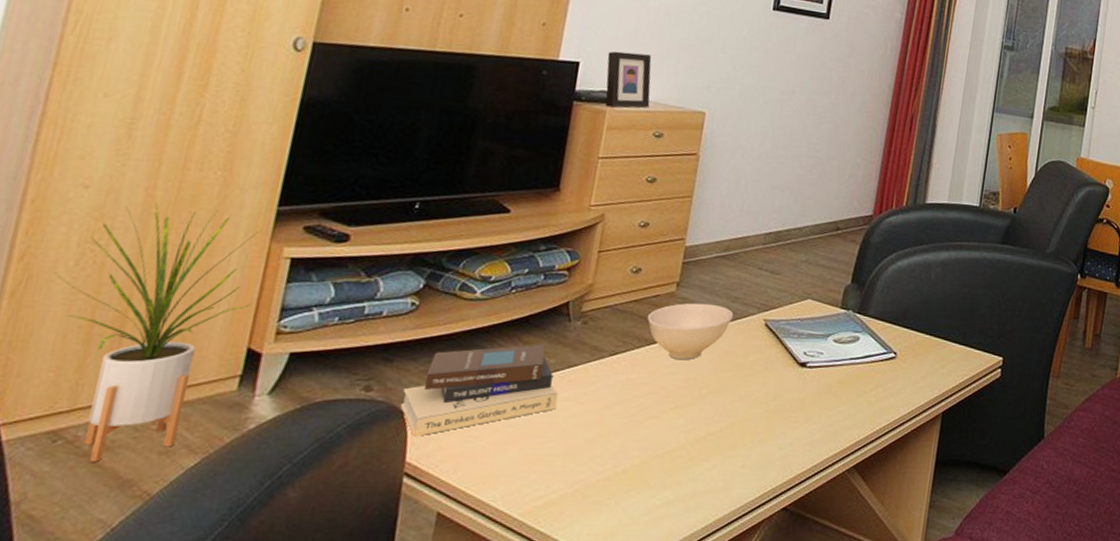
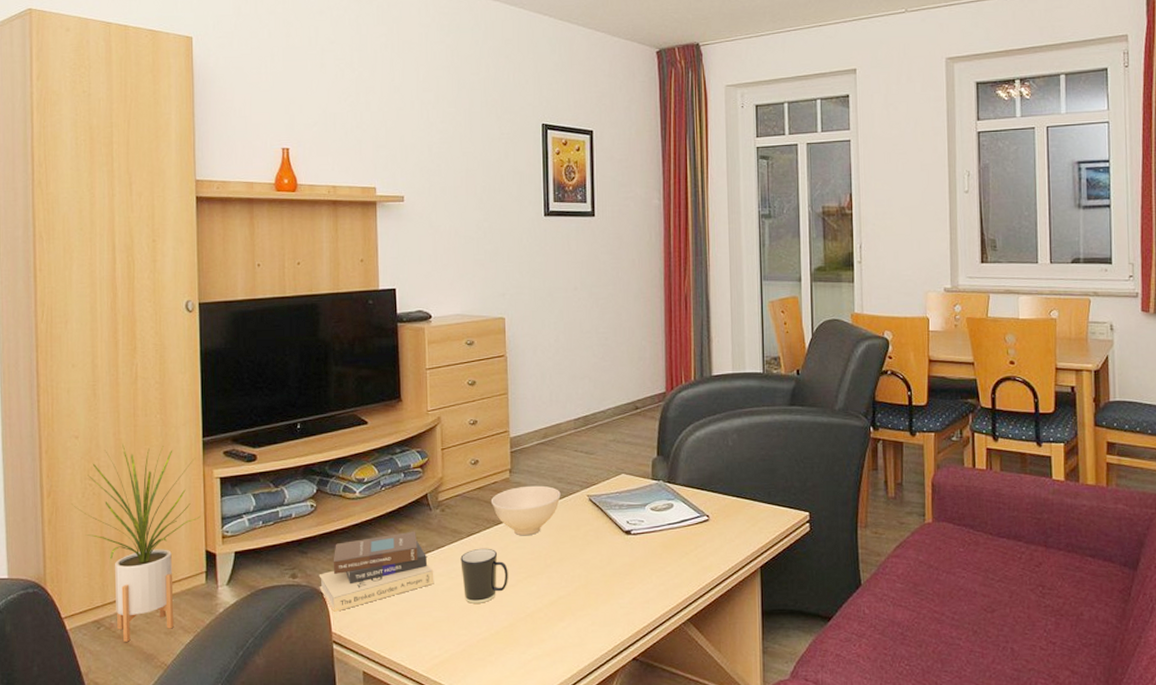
mug: none [591,370,653,436] -> present [460,548,508,603]
picture frame: present [605,51,652,108] -> none [416,274,458,324]

